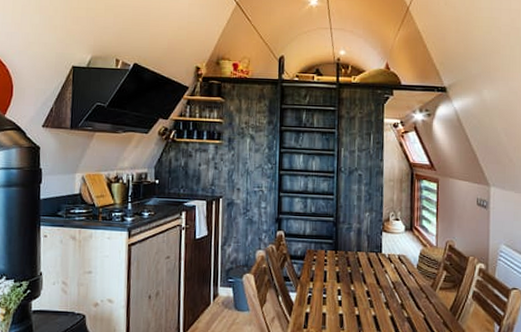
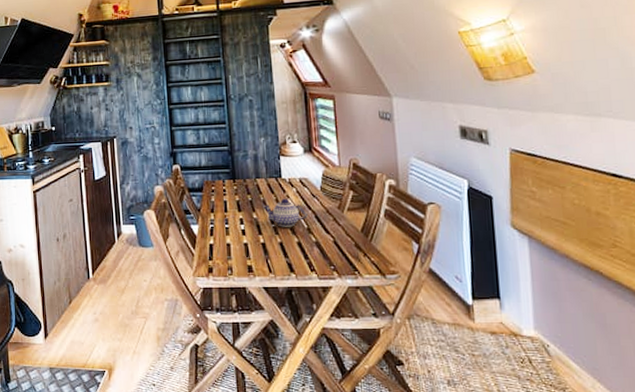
teapot: none [361,273,403,301] -> present [263,198,308,227]

